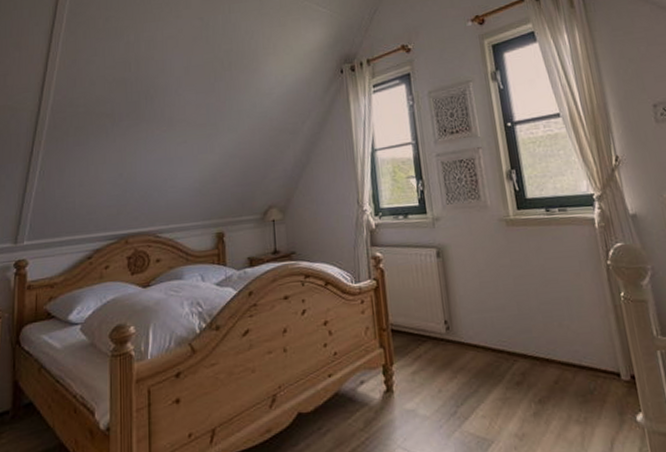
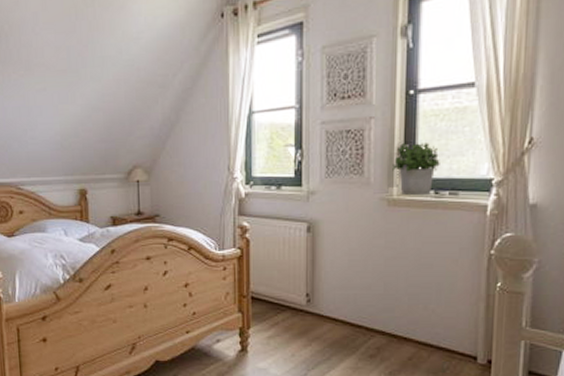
potted plant: none [504,166,545,216] -> present [392,142,440,196]

